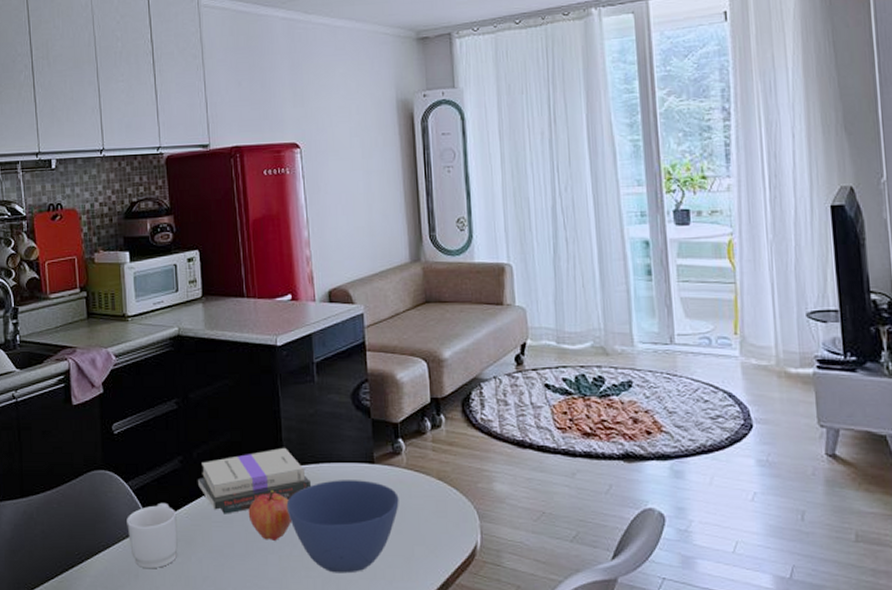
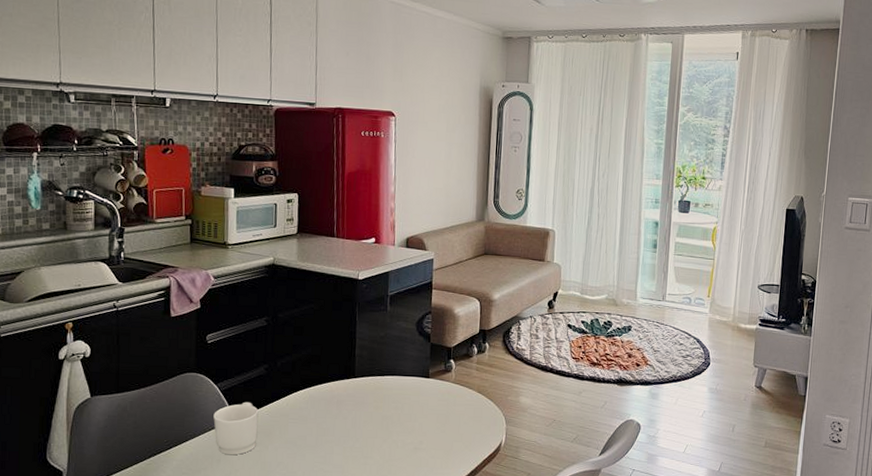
books: present [198,447,311,514] -> none [280,361,376,413]
fruit: present [248,489,291,541] -> none [321,395,357,435]
bowl: present [286,480,399,574] -> none [353,389,446,462]

